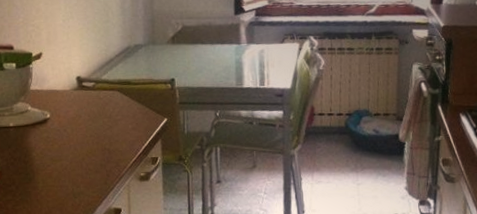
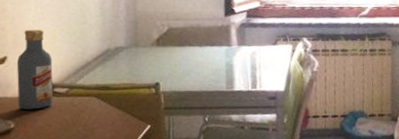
vodka: none [50,27,82,102] -> present [16,28,53,110]

